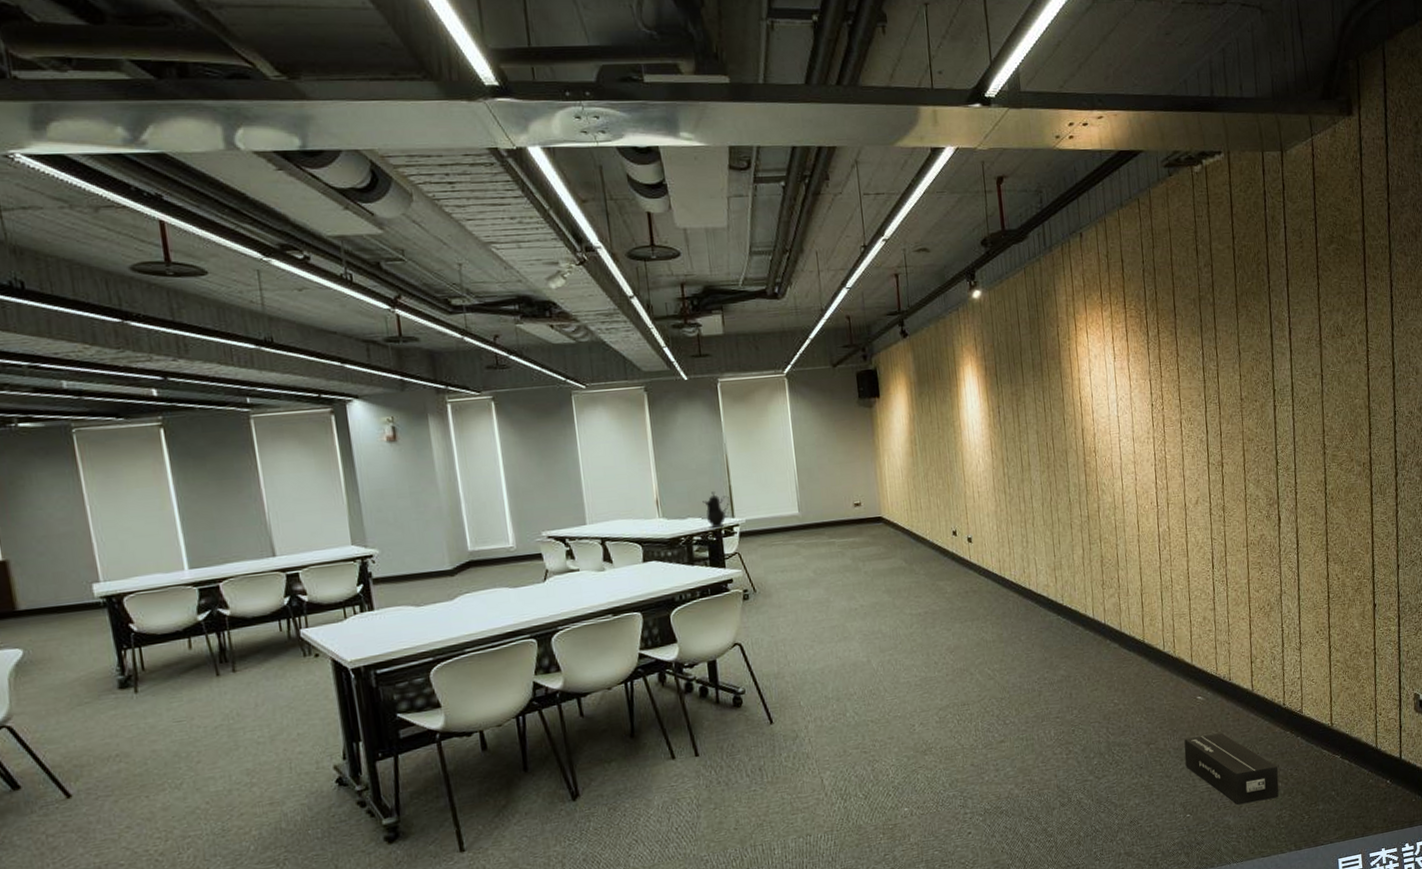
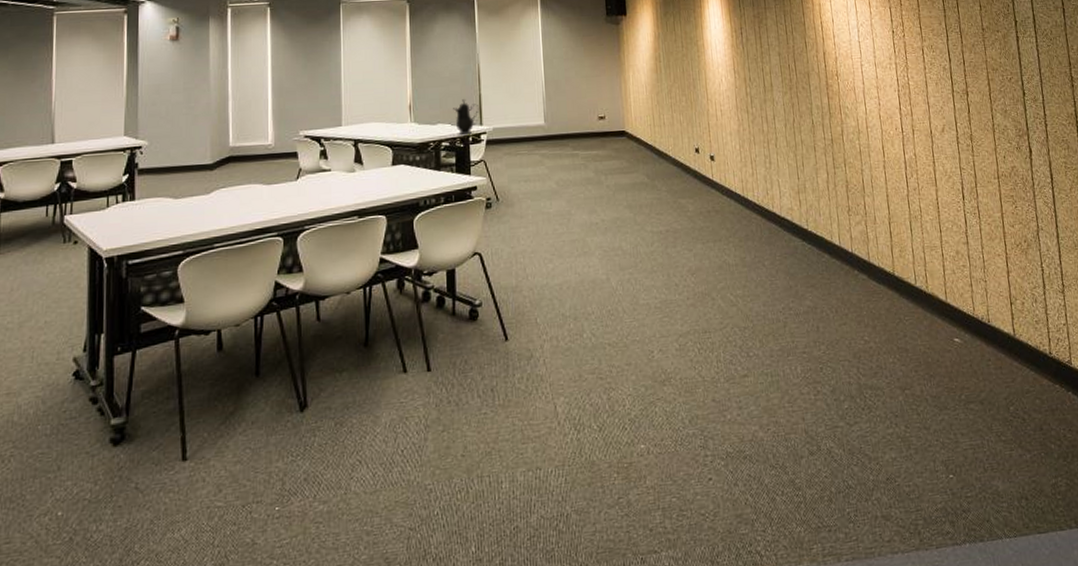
box: present [1184,732,1279,805] -> none [942,381,1053,467]

